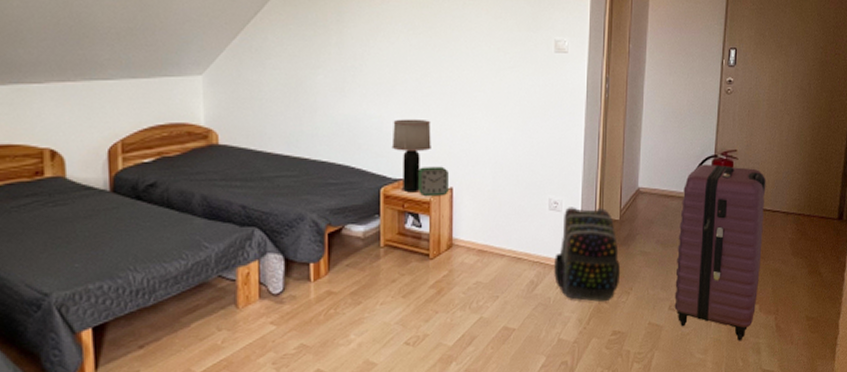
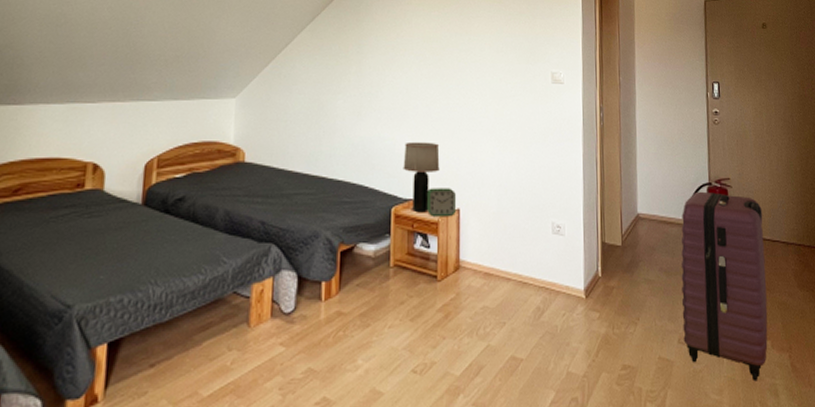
backpack: present [554,207,621,302] -> none [560,231,627,333]

